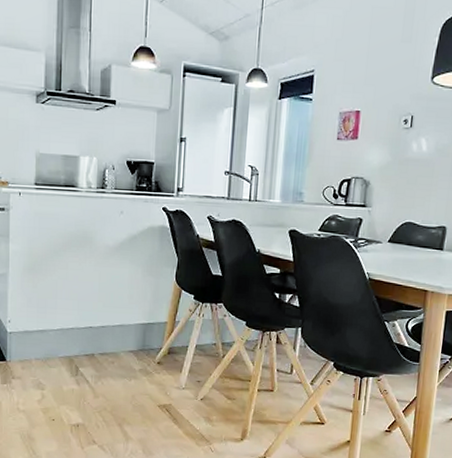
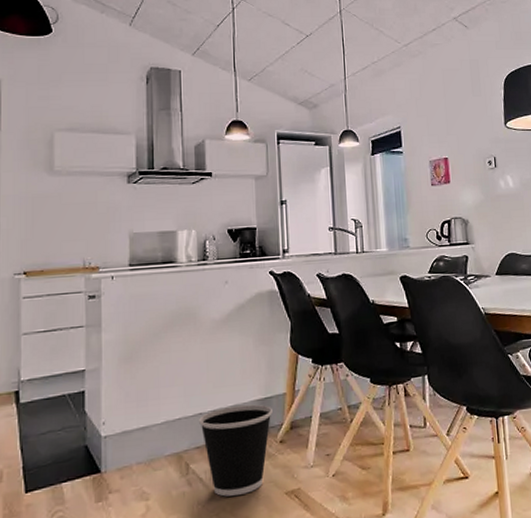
wastebasket: none [89,325,153,400] -> present [199,404,272,497]

